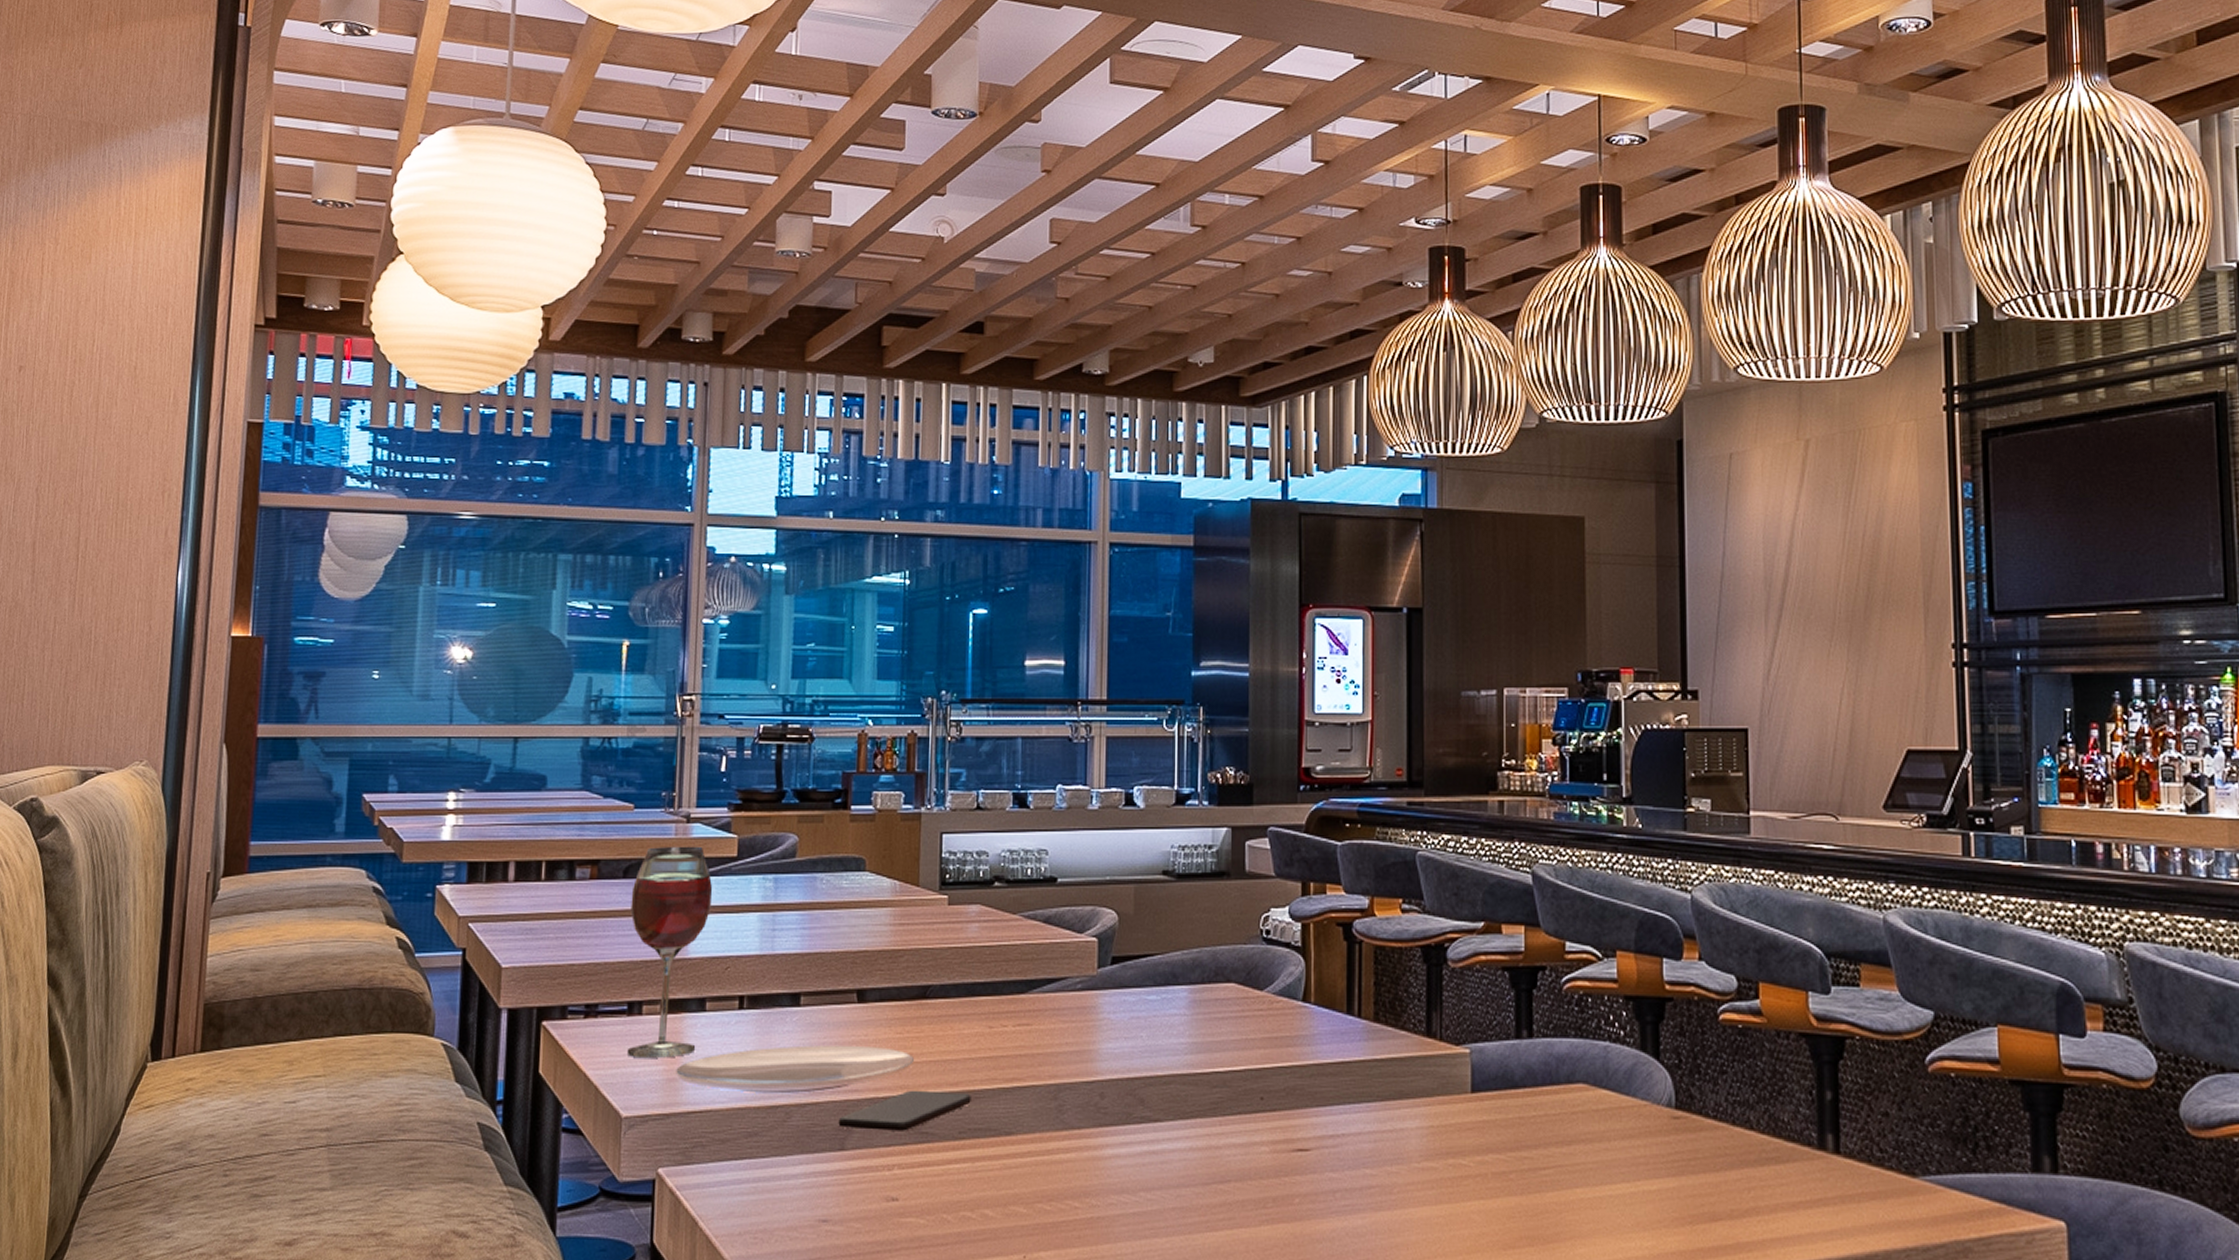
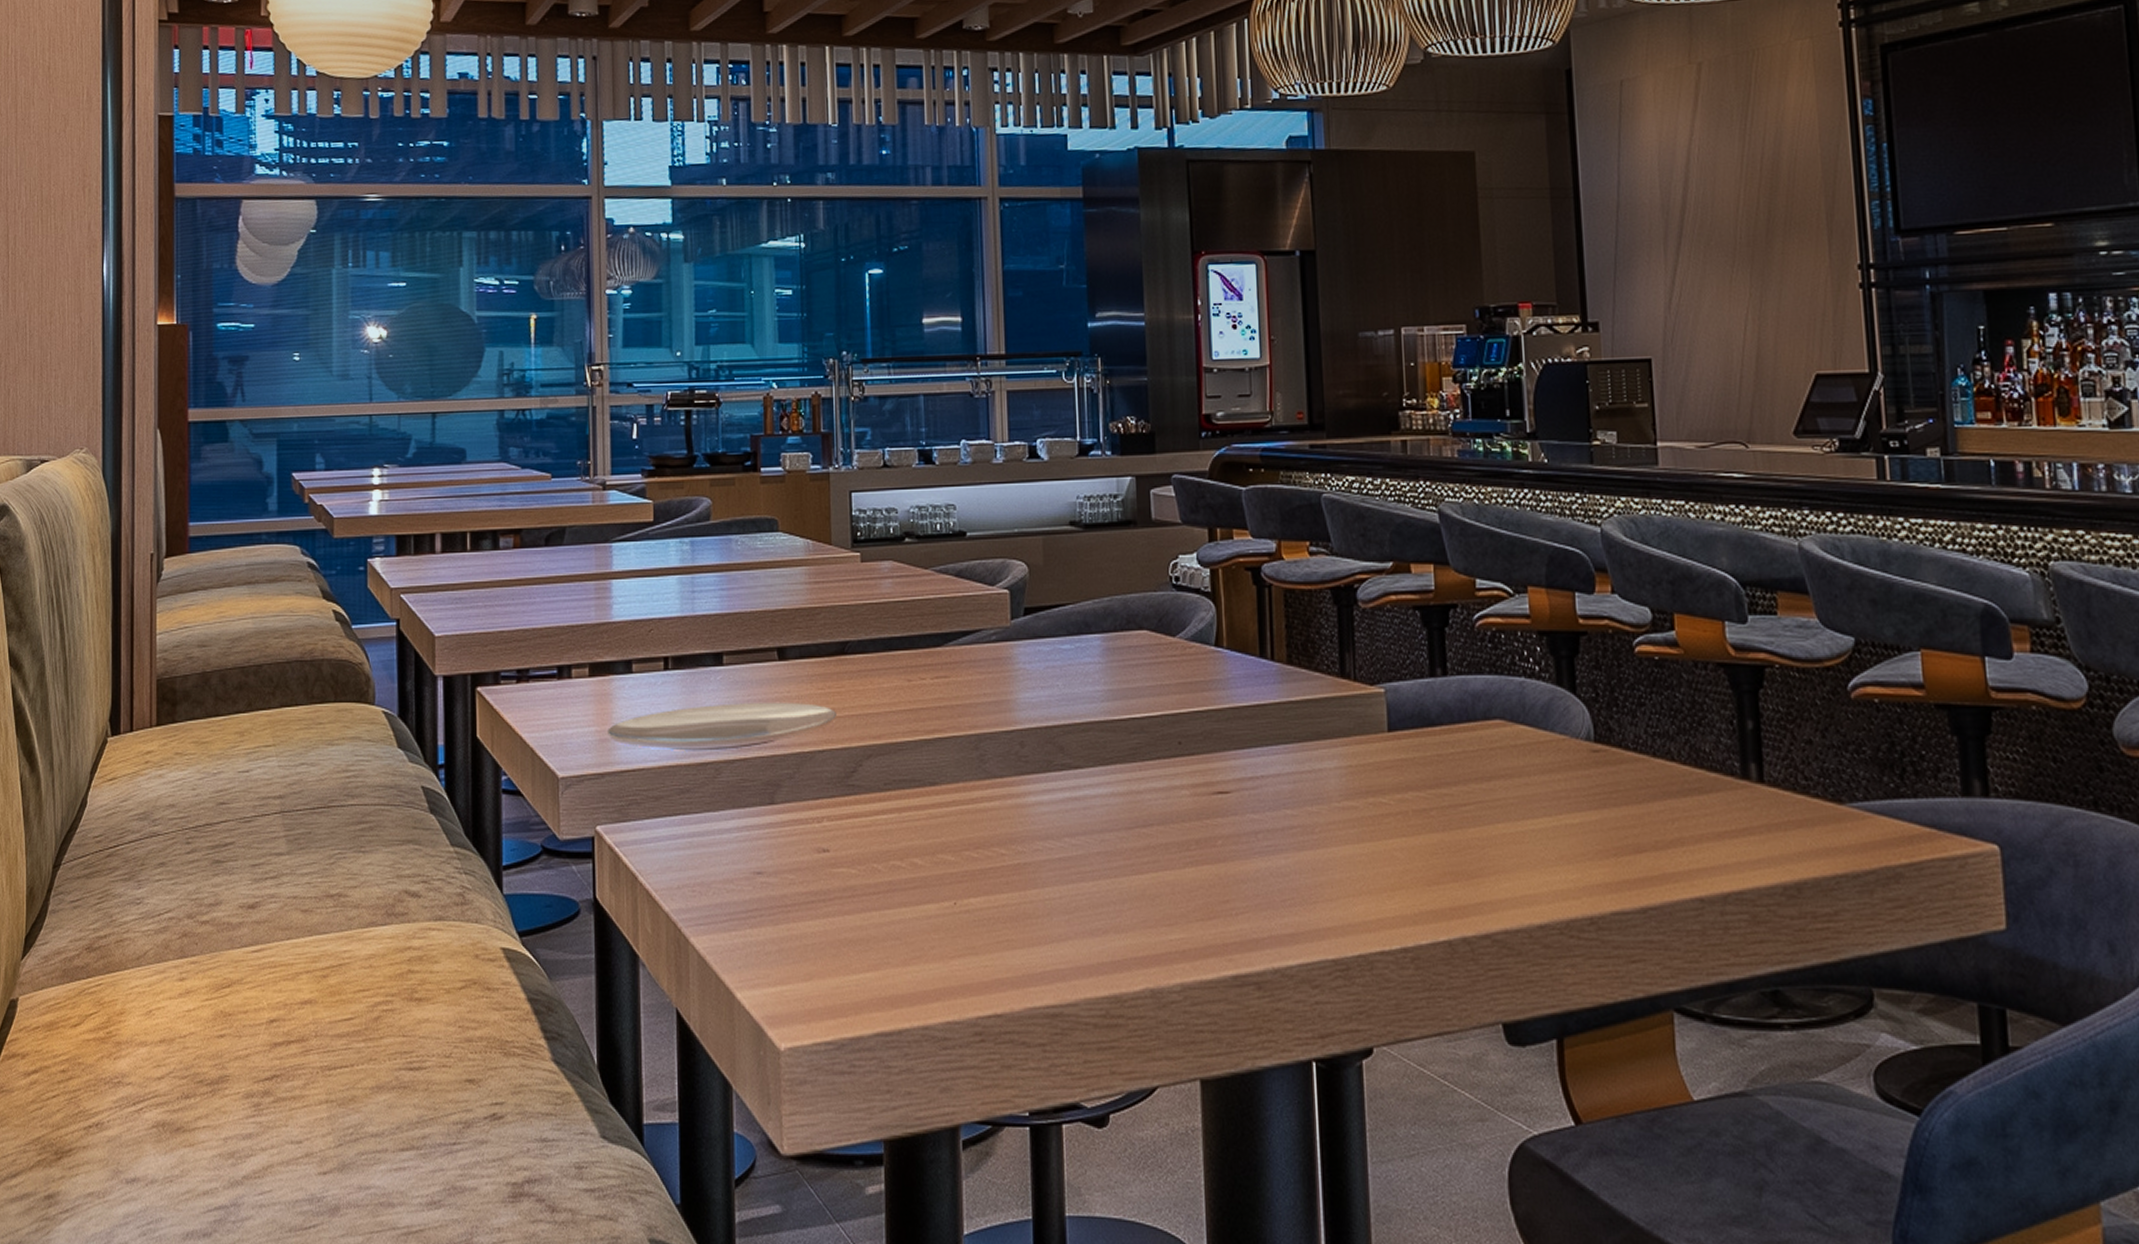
wineglass: present [626,846,713,1058] -> none [554,512,632,719]
smartphone: present [838,1090,971,1131] -> none [767,744,895,784]

